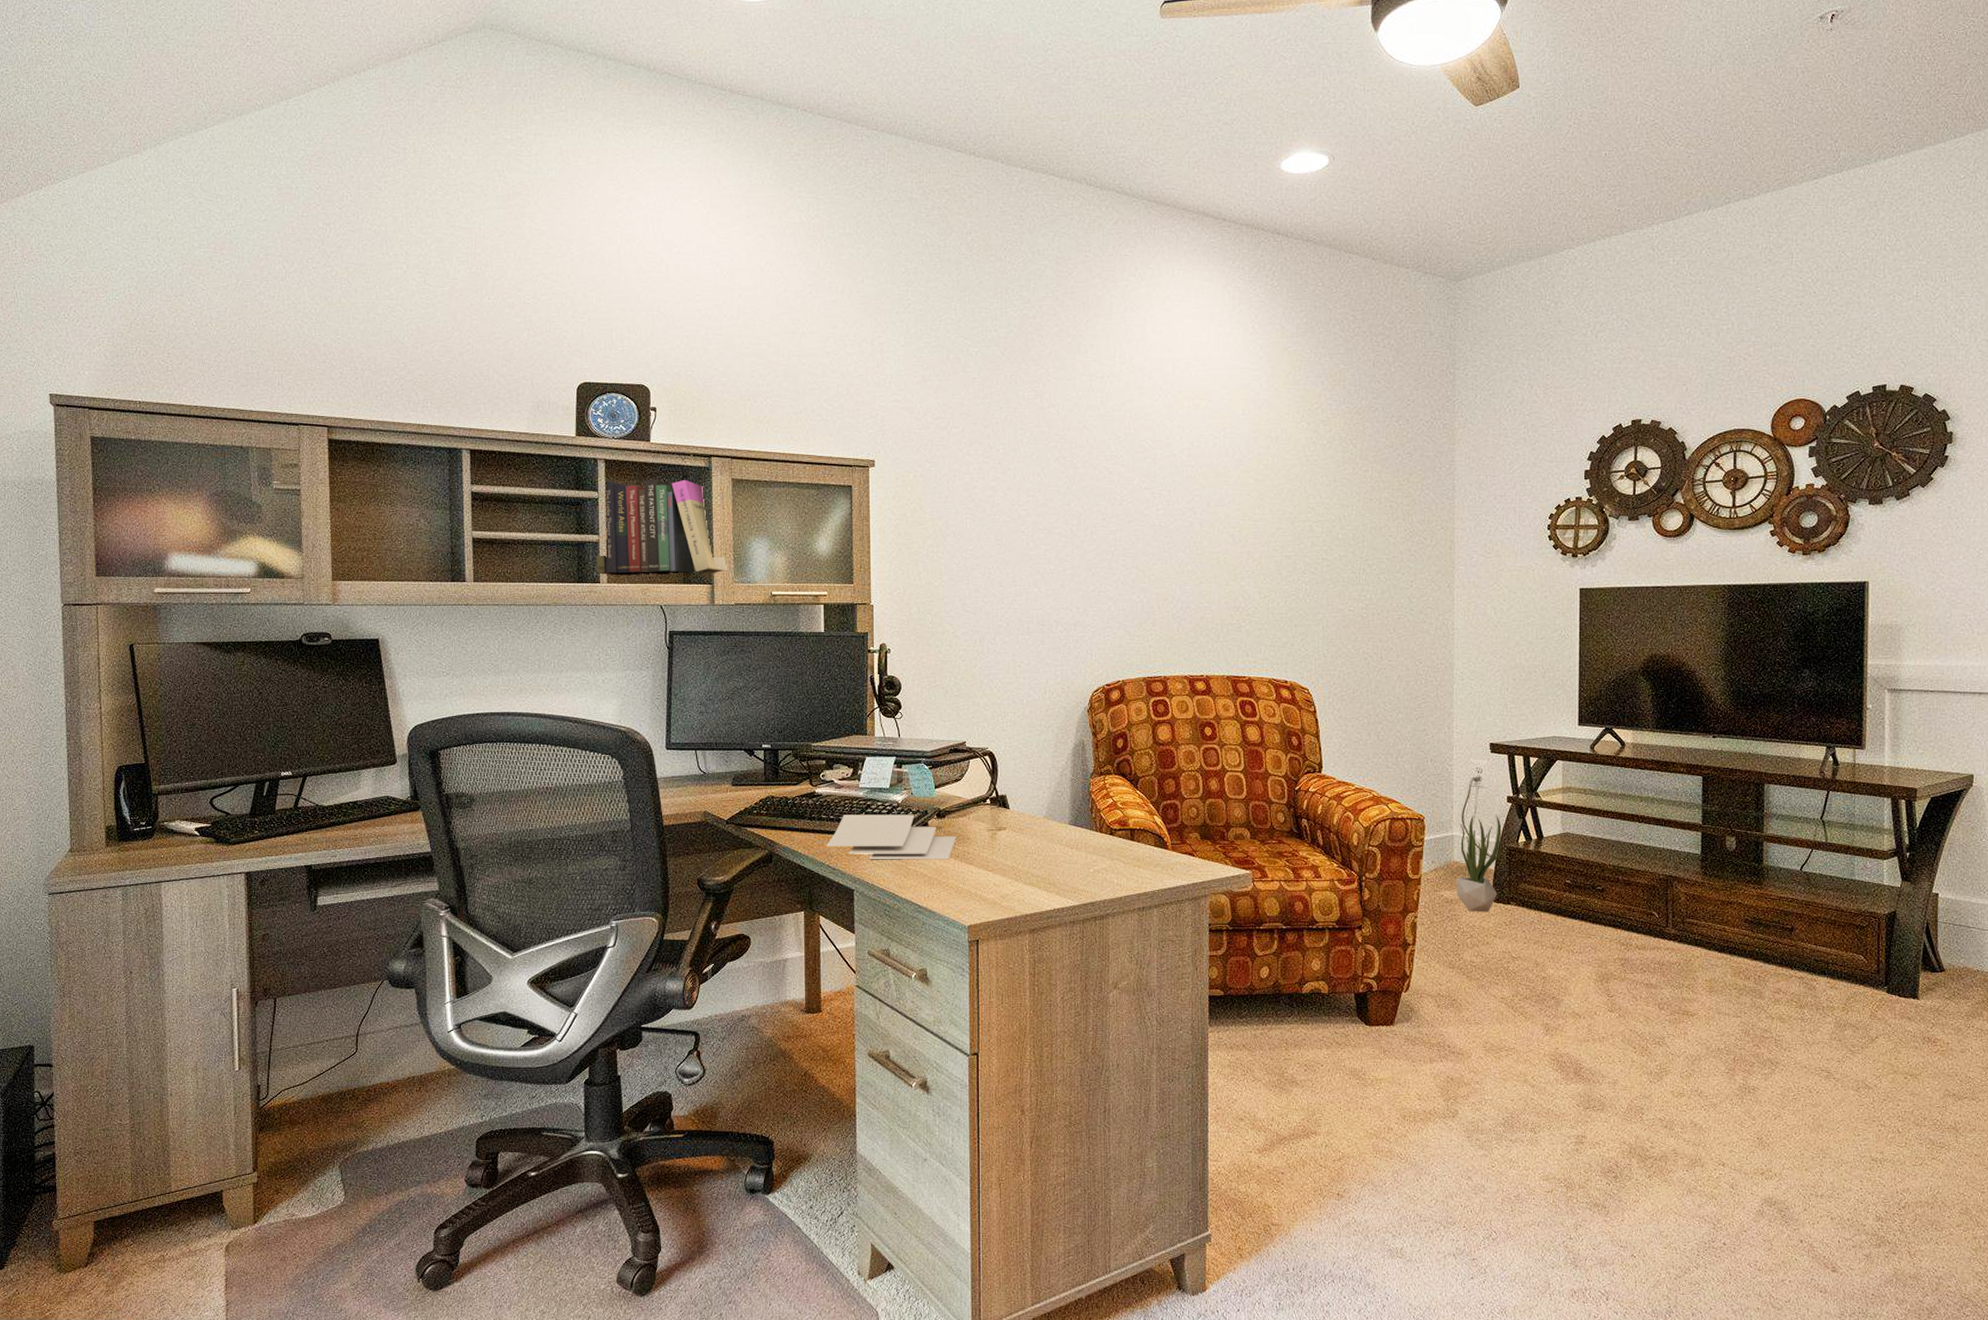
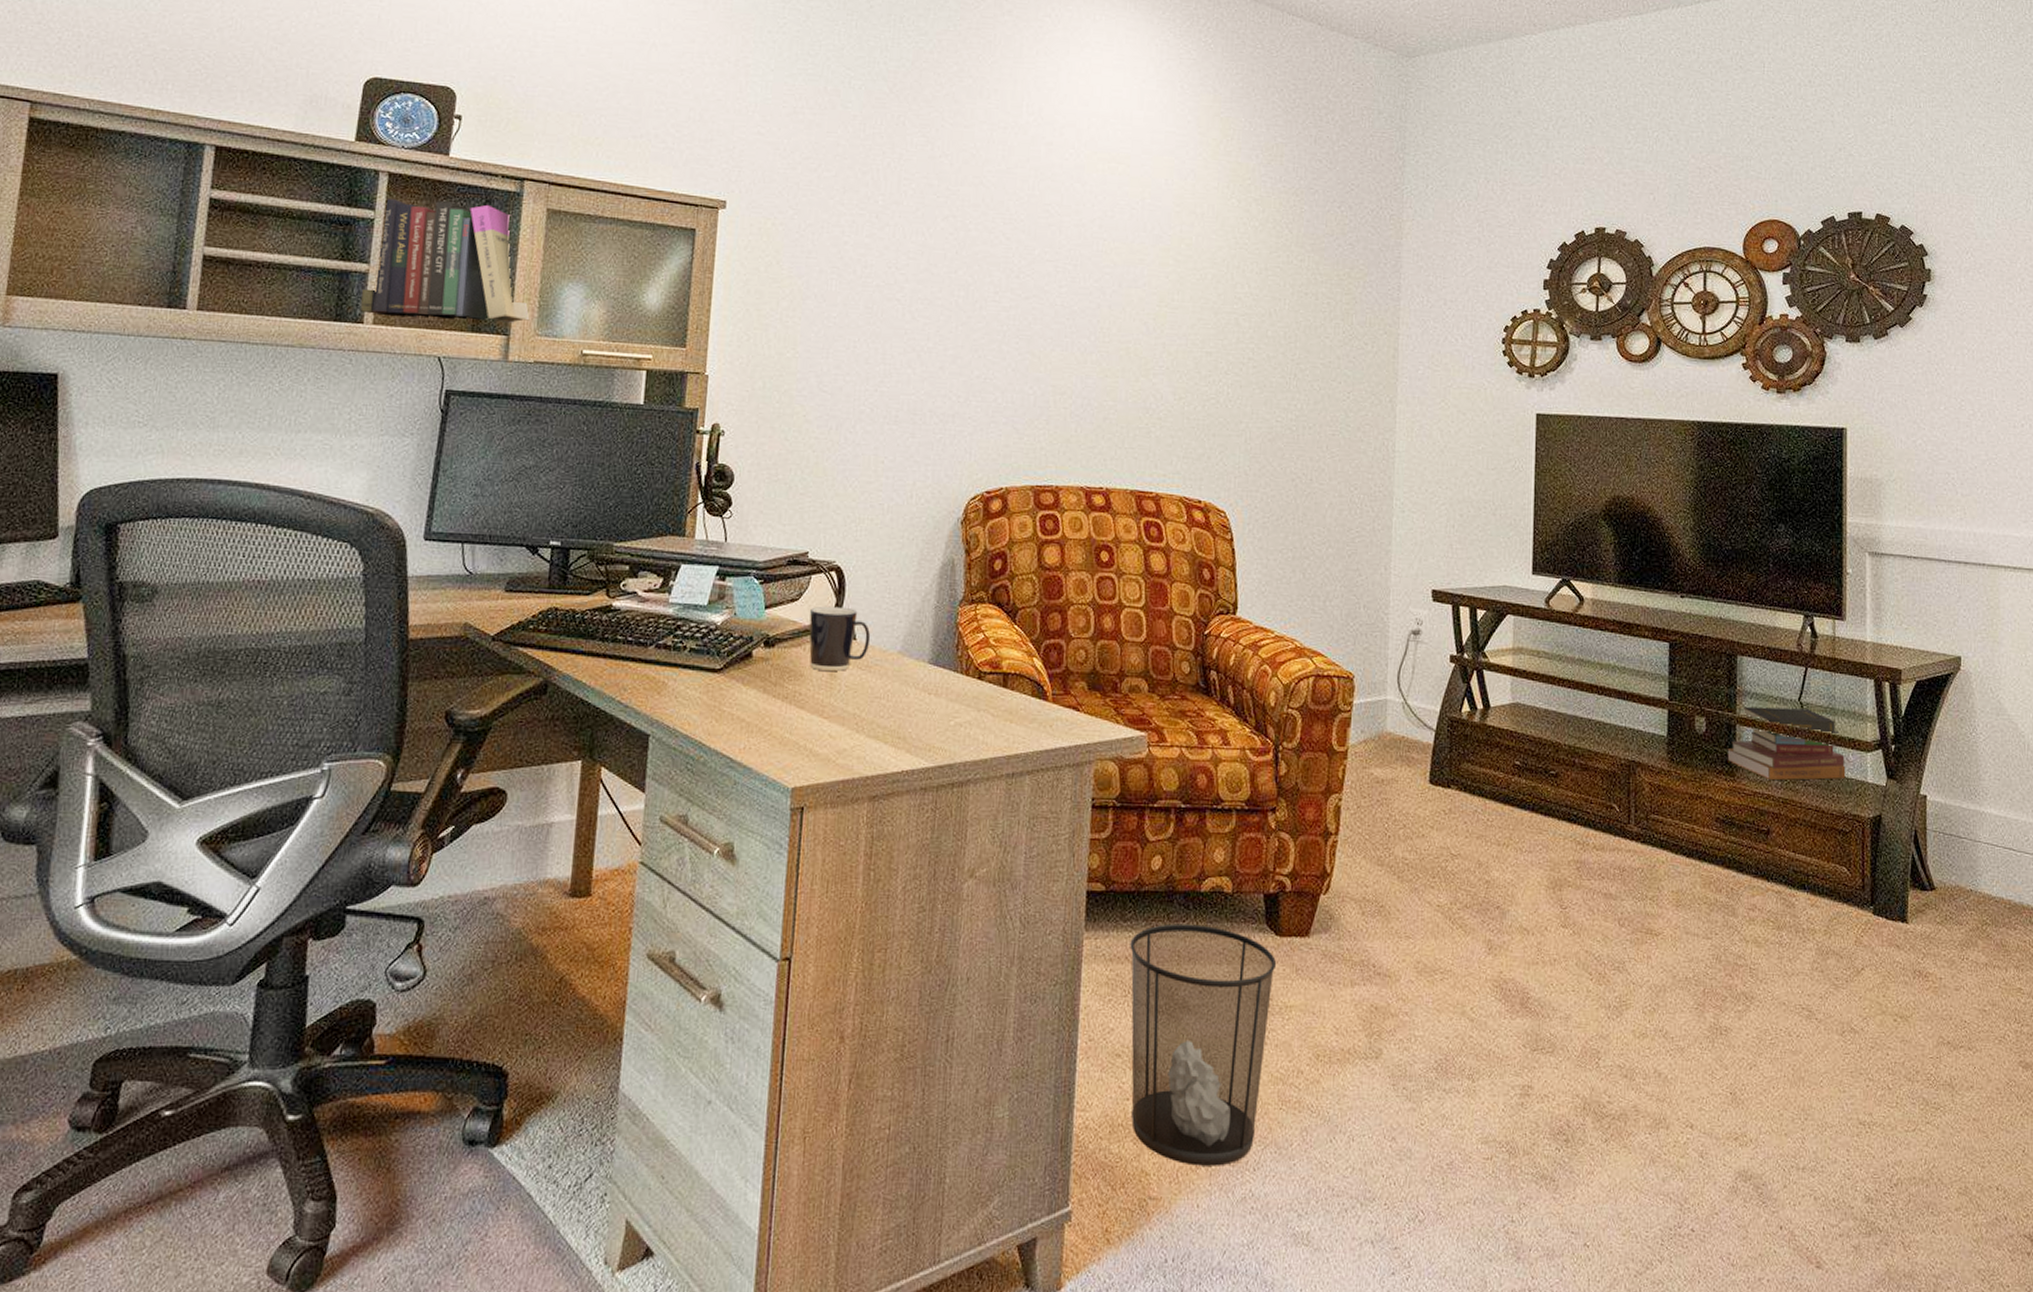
papers: present [825,814,956,860] -> none [618,636,787,701]
mug: none [971,783,1021,834] -> present [809,606,871,671]
waste bin: none [1246,1019,1368,1200] -> present [1130,923,1277,1166]
potted plant: present [1457,814,1502,911] -> none [1389,675,1443,796]
books: none [1755,826,1864,887] -> present [1727,706,1846,781]

